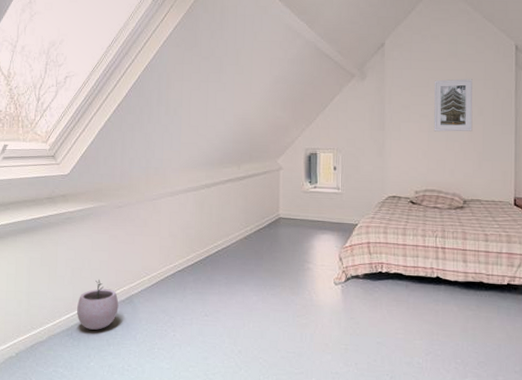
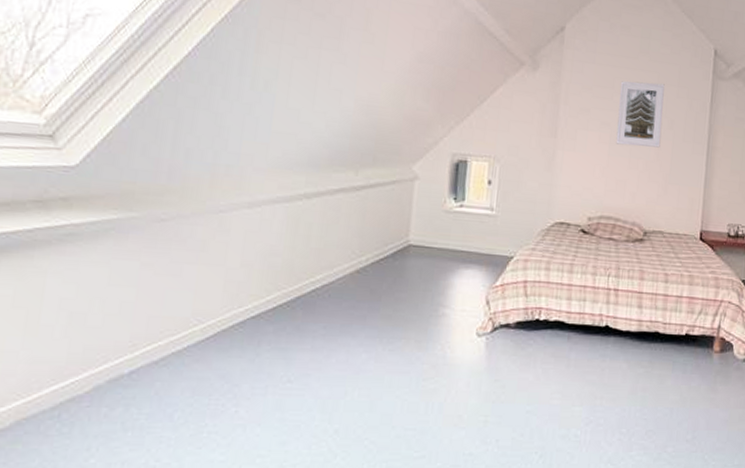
plant pot: present [77,280,119,330] -> none [71,330,148,408]

